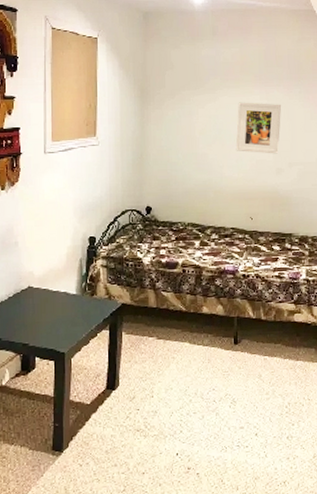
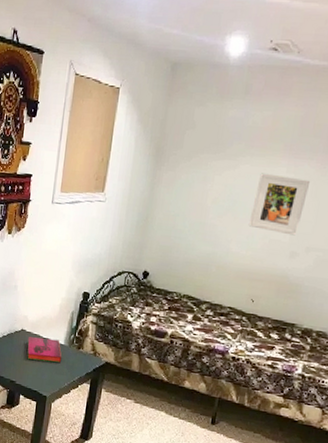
hardback book: none [36,290,76,318] -> present [27,336,62,363]

